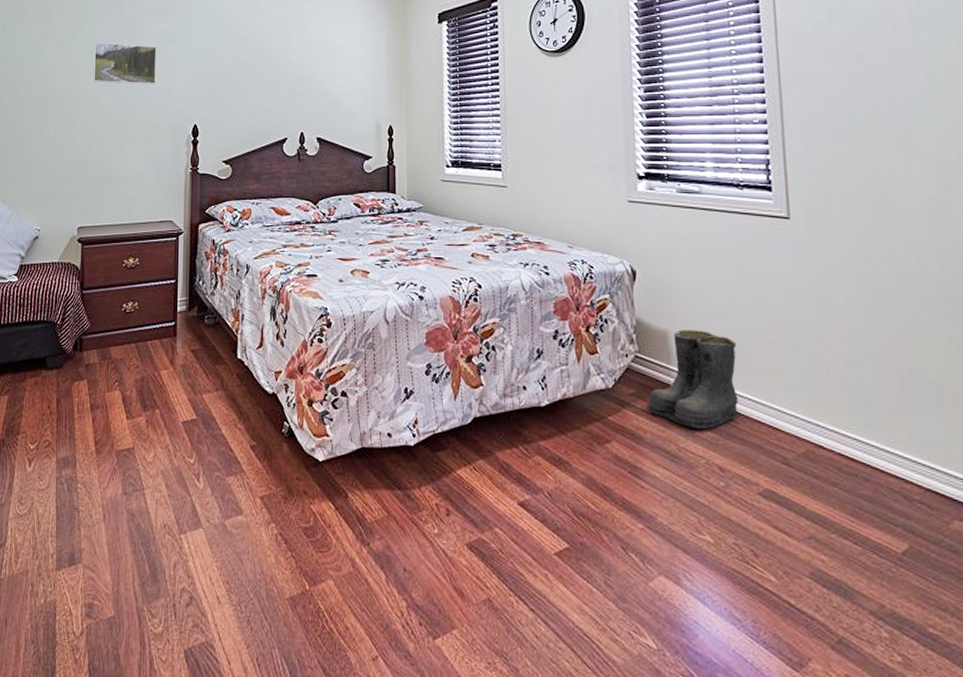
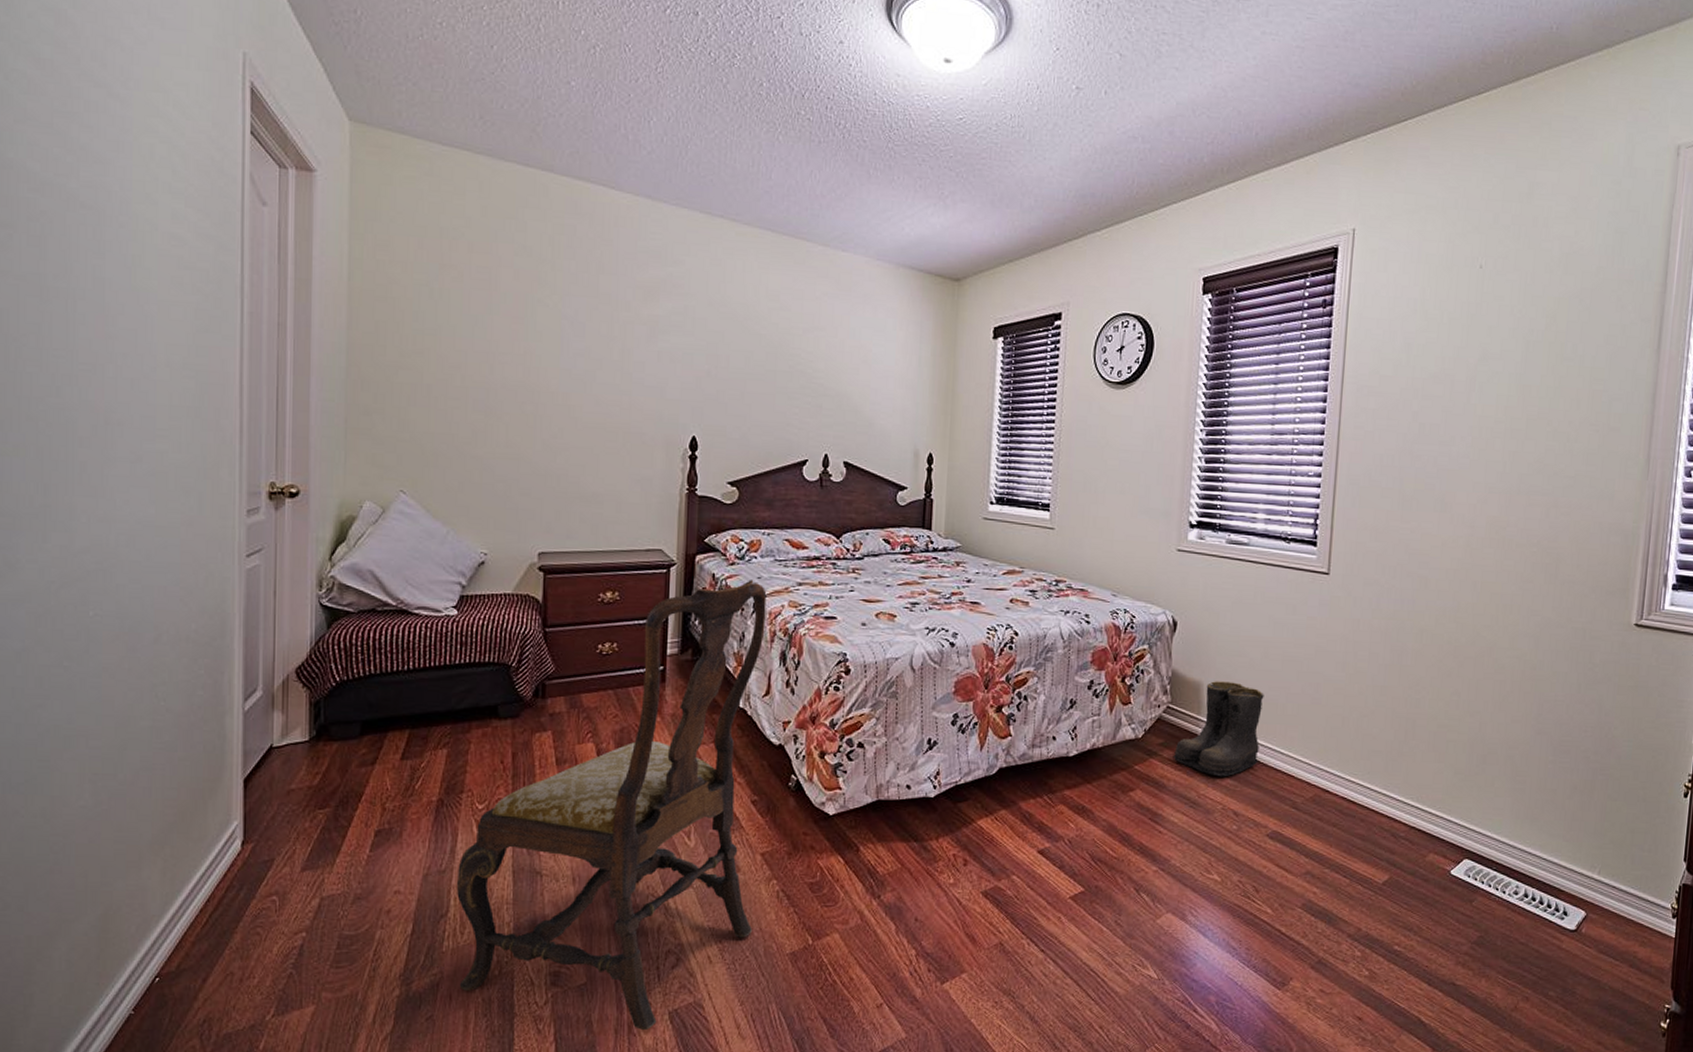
dining chair: none [12,244,257,668] -> present [456,580,767,1031]
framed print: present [93,42,156,85] -> none [558,322,645,384]

